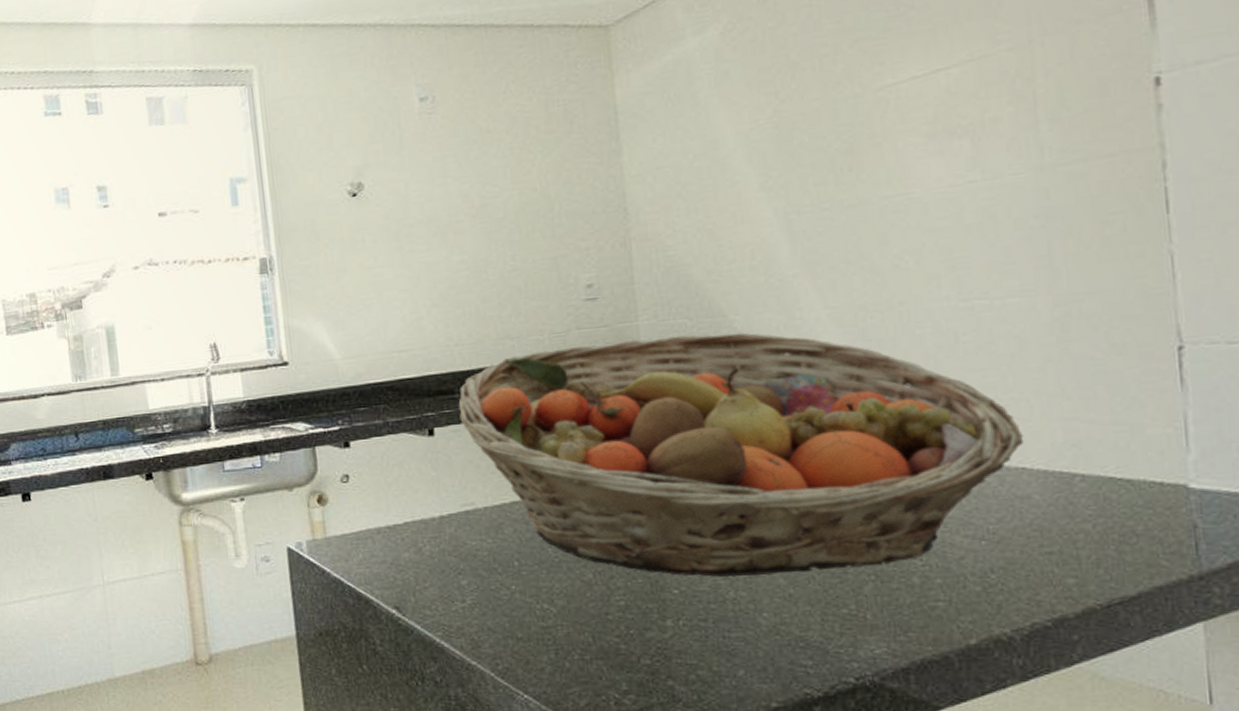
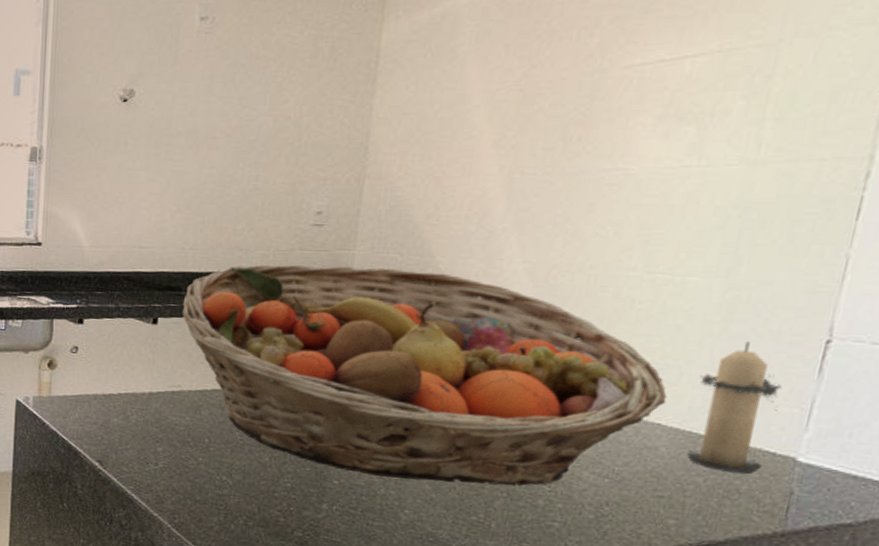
candle: none [1052,360,1154,513] -> present [687,341,782,475]

